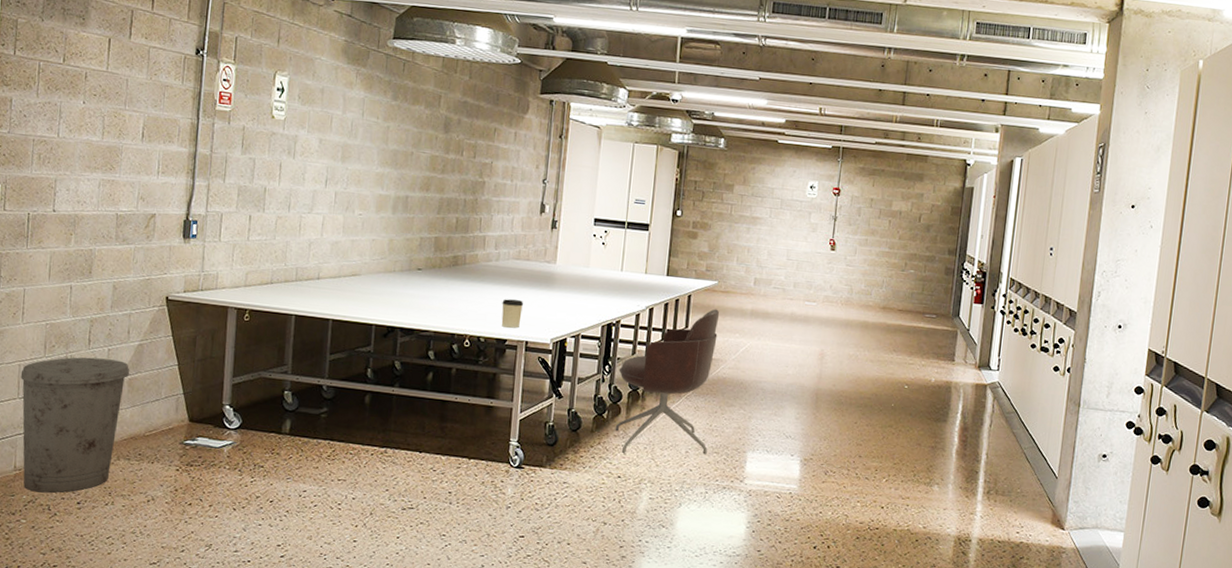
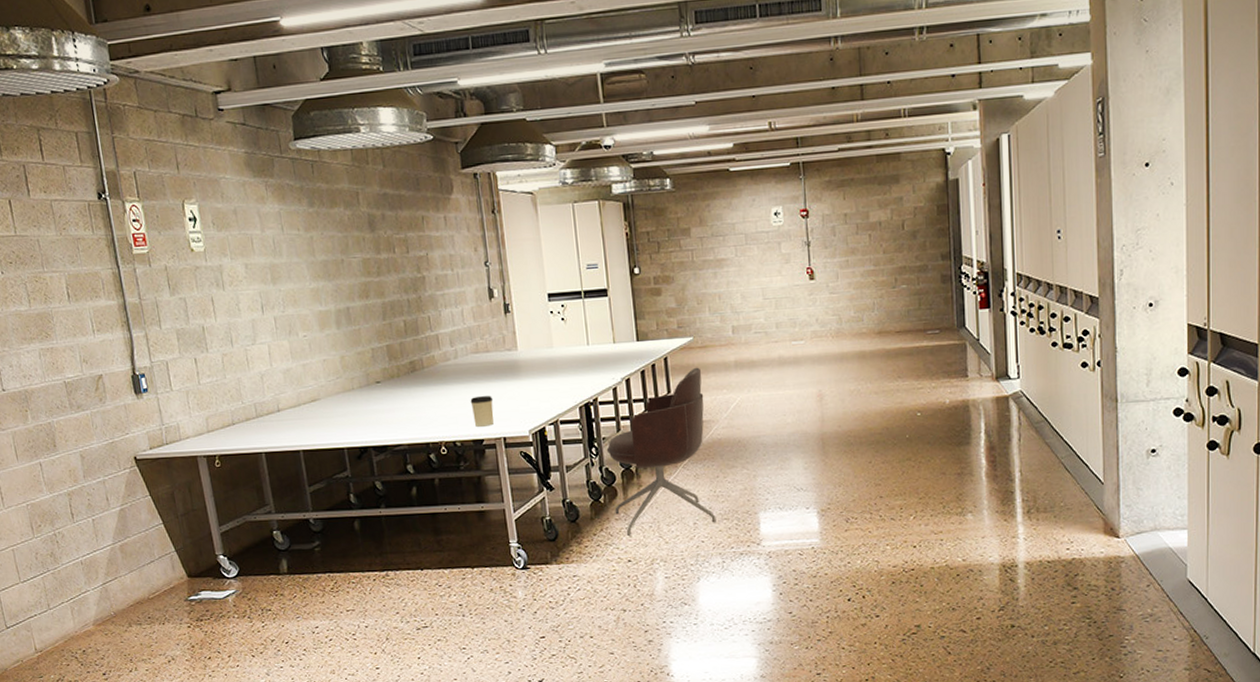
trash can: present [20,357,130,493] -> none [16,529,126,670]

